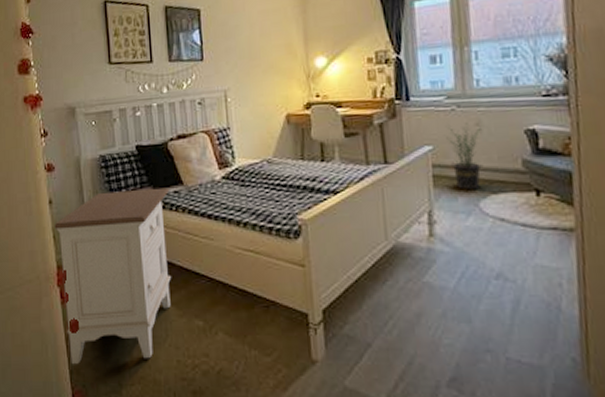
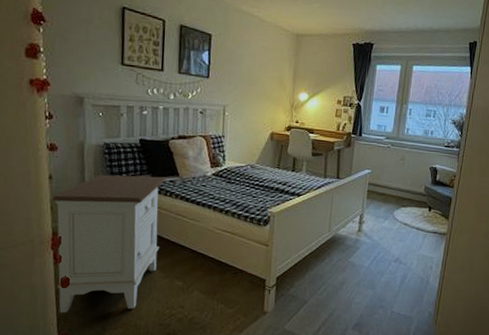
potted plant: present [446,123,482,189] -> none [381,157,404,202]

